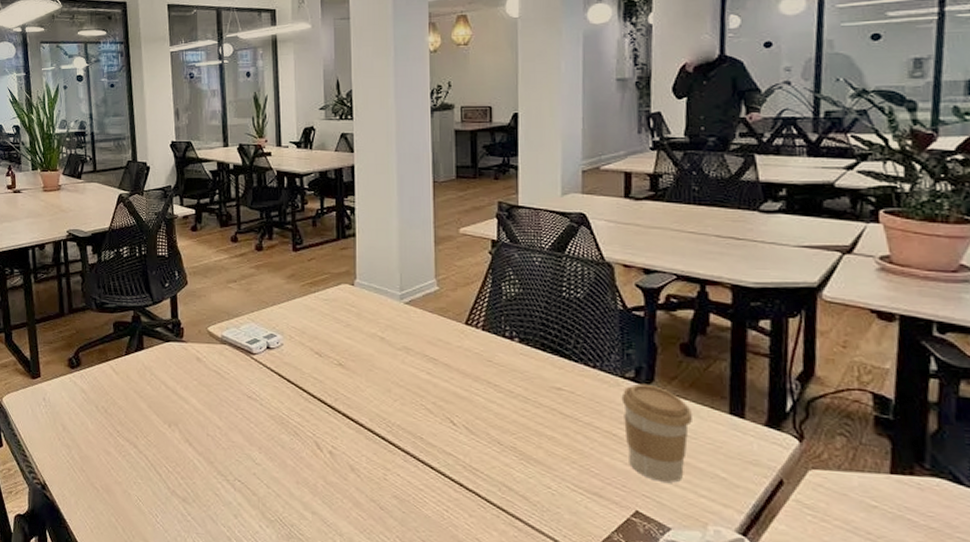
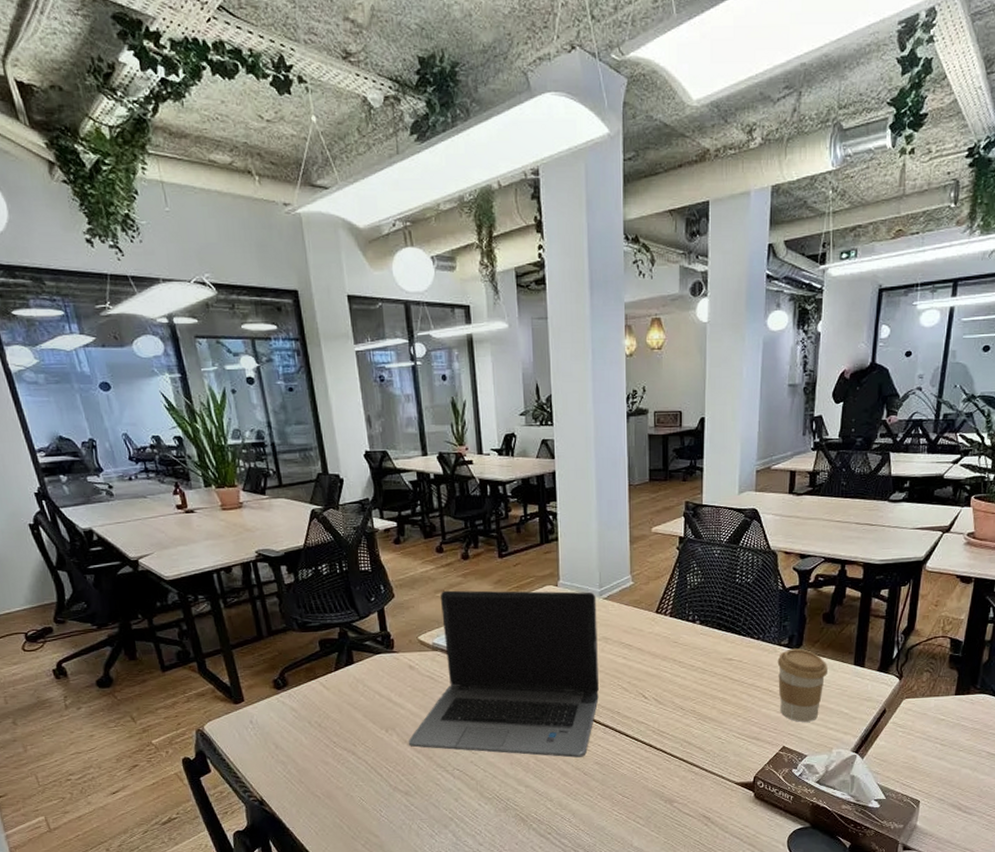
laptop computer: none [190,281,398,487] -> present [408,590,599,758]

